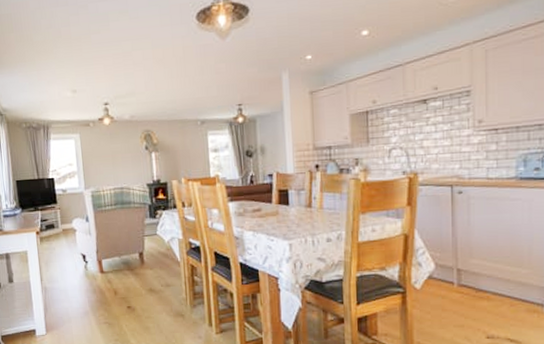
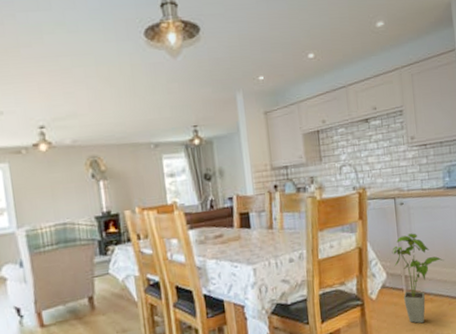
house plant: none [443,225,509,321] -> present [391,233,444,324]

